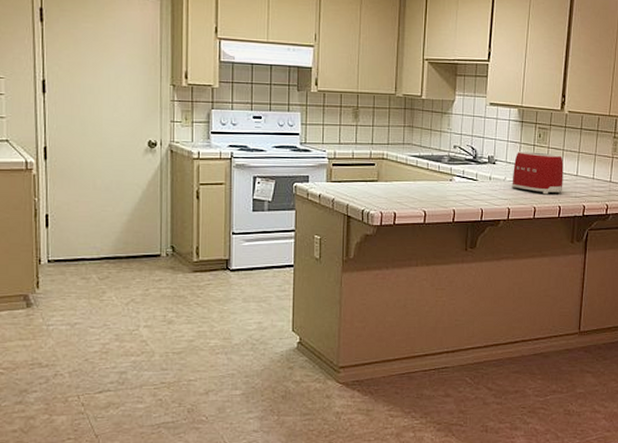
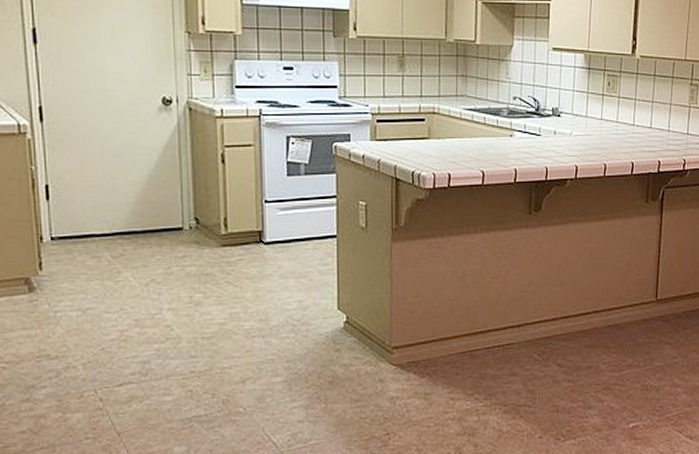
toaster: present [512,150,564,195] -> none [579,101,636,150]

